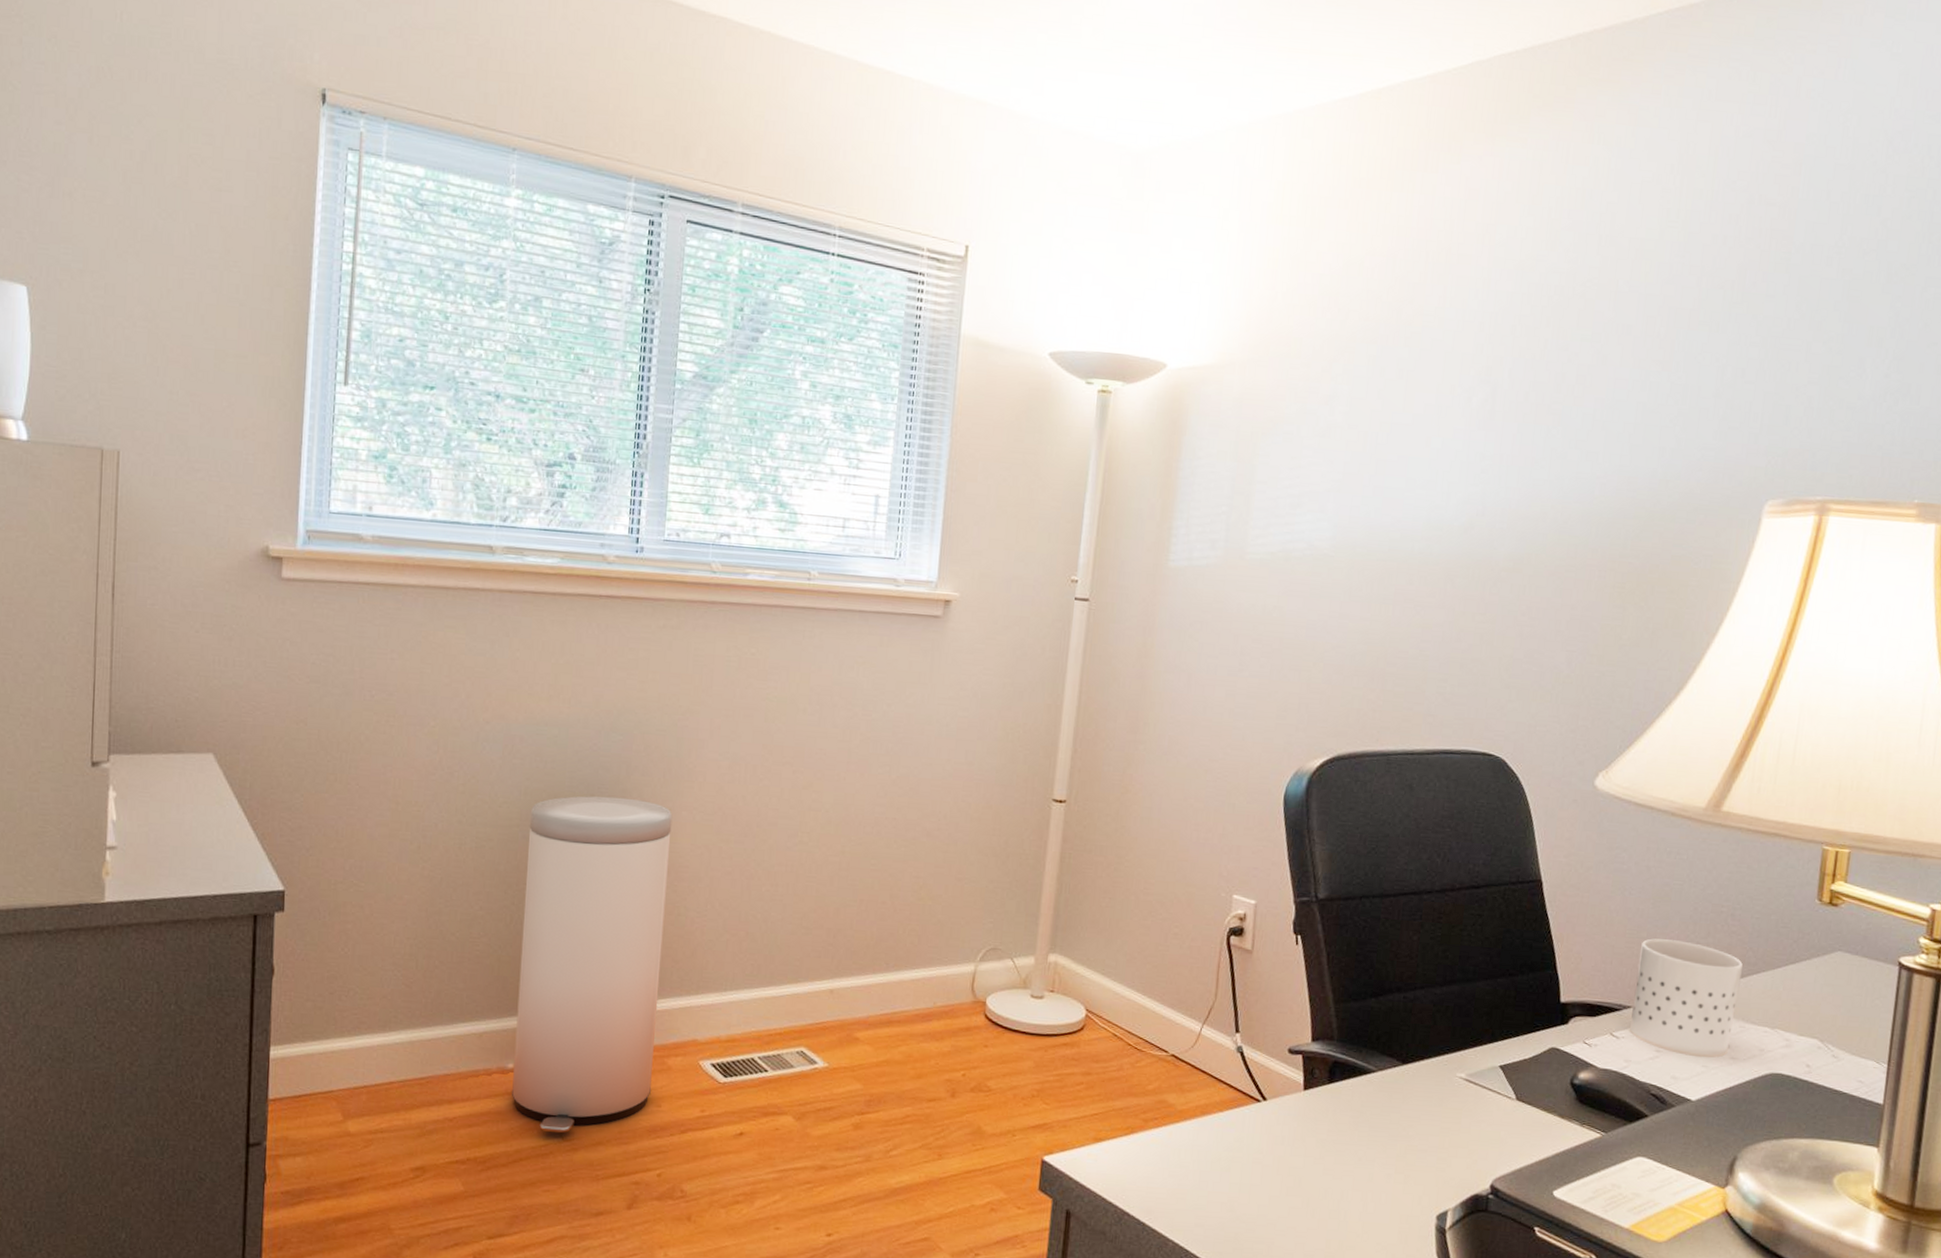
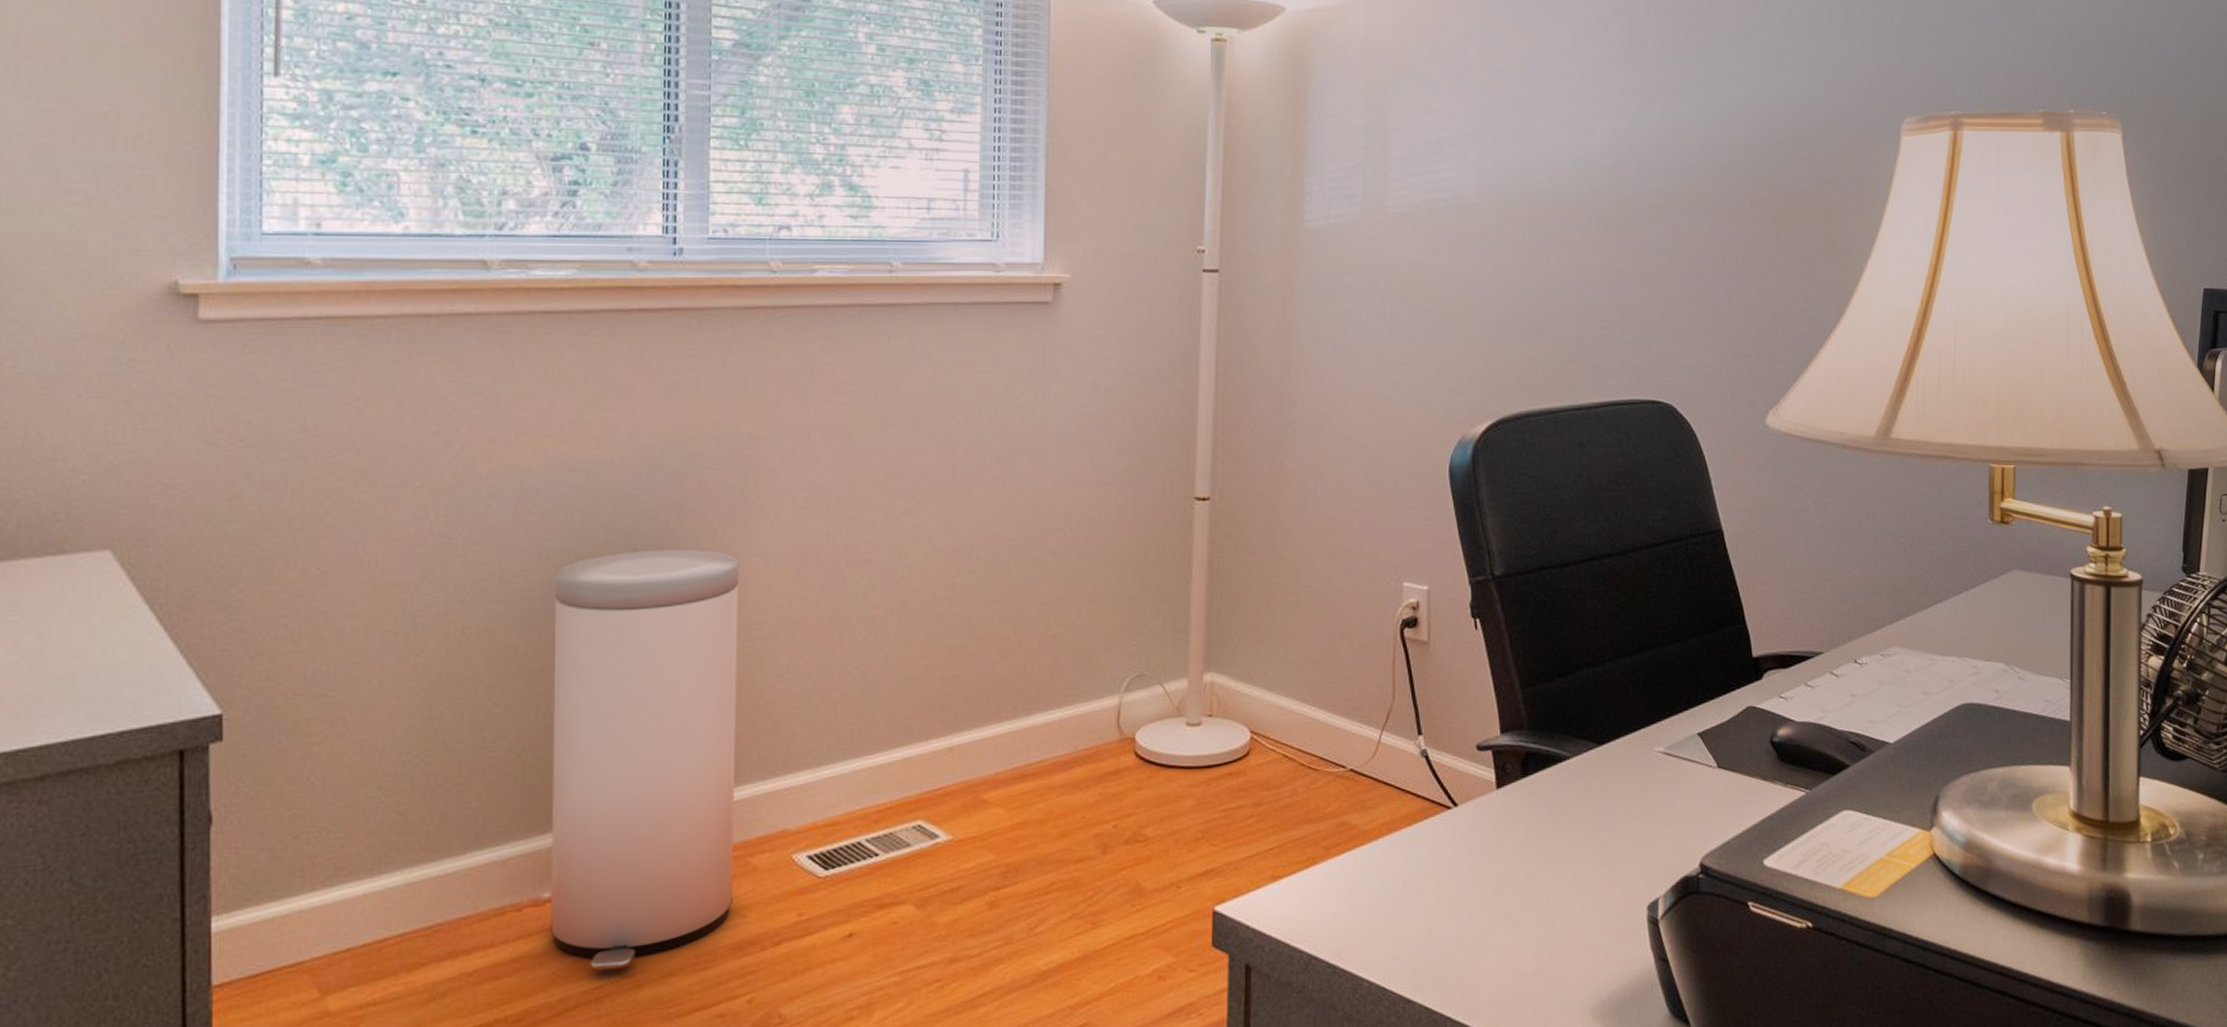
mug: present [1629,938,1743,1058] -> none [1823,577,1926,697]

